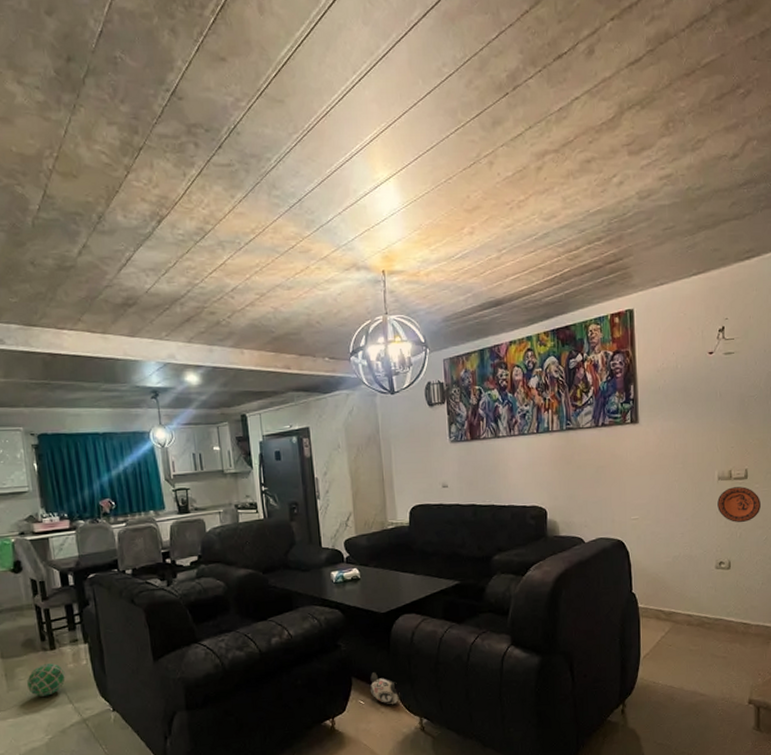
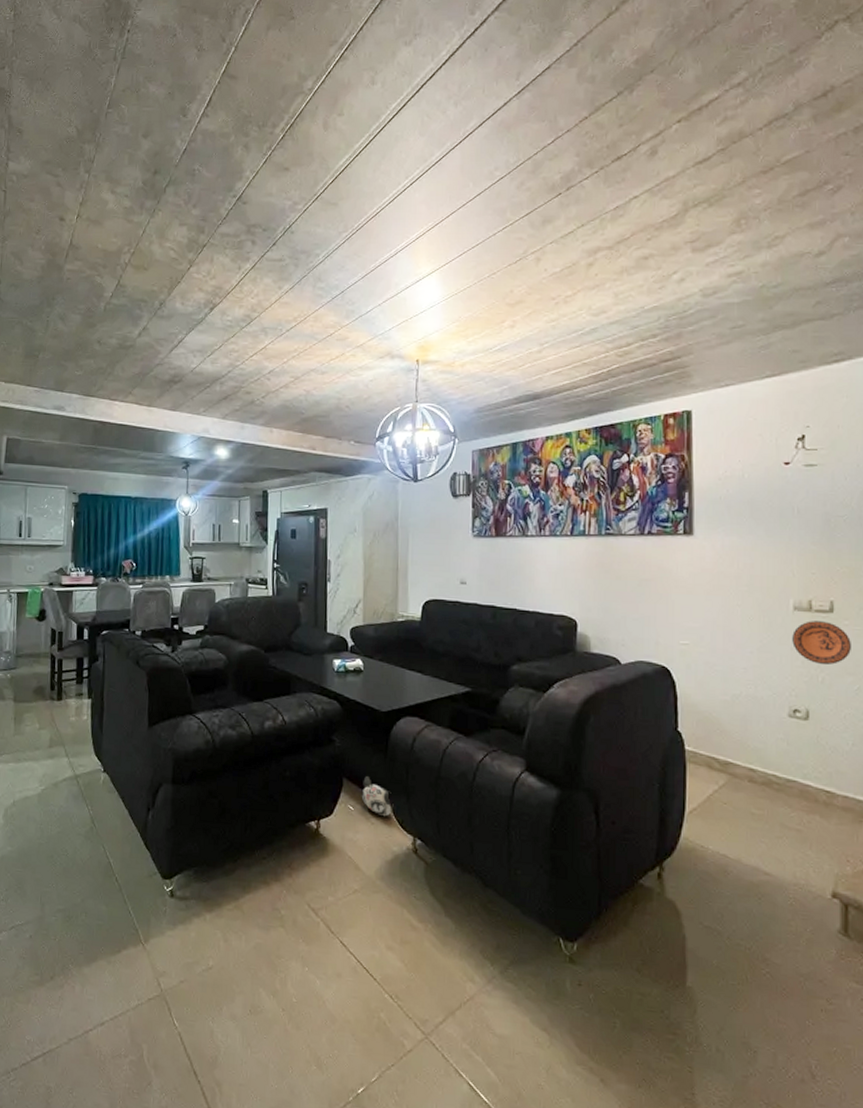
volleyball: present [26,663,66,697] -> none [31,713,66,746]

